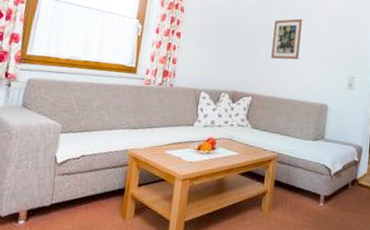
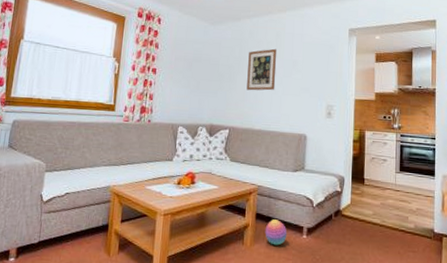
stacking toy: none [282,187,305,213] -> present [265,219,287,246]

